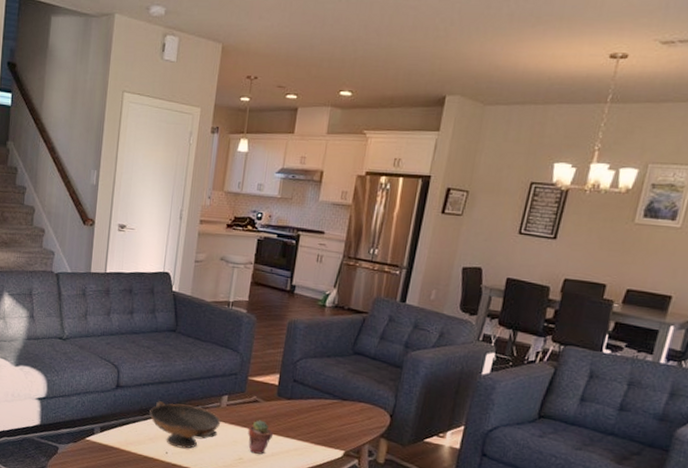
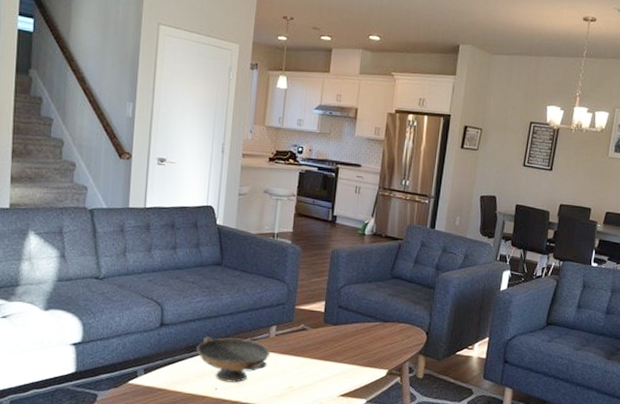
potted succulent: present [247,420,273,455] -> none [297,347,321,381]

